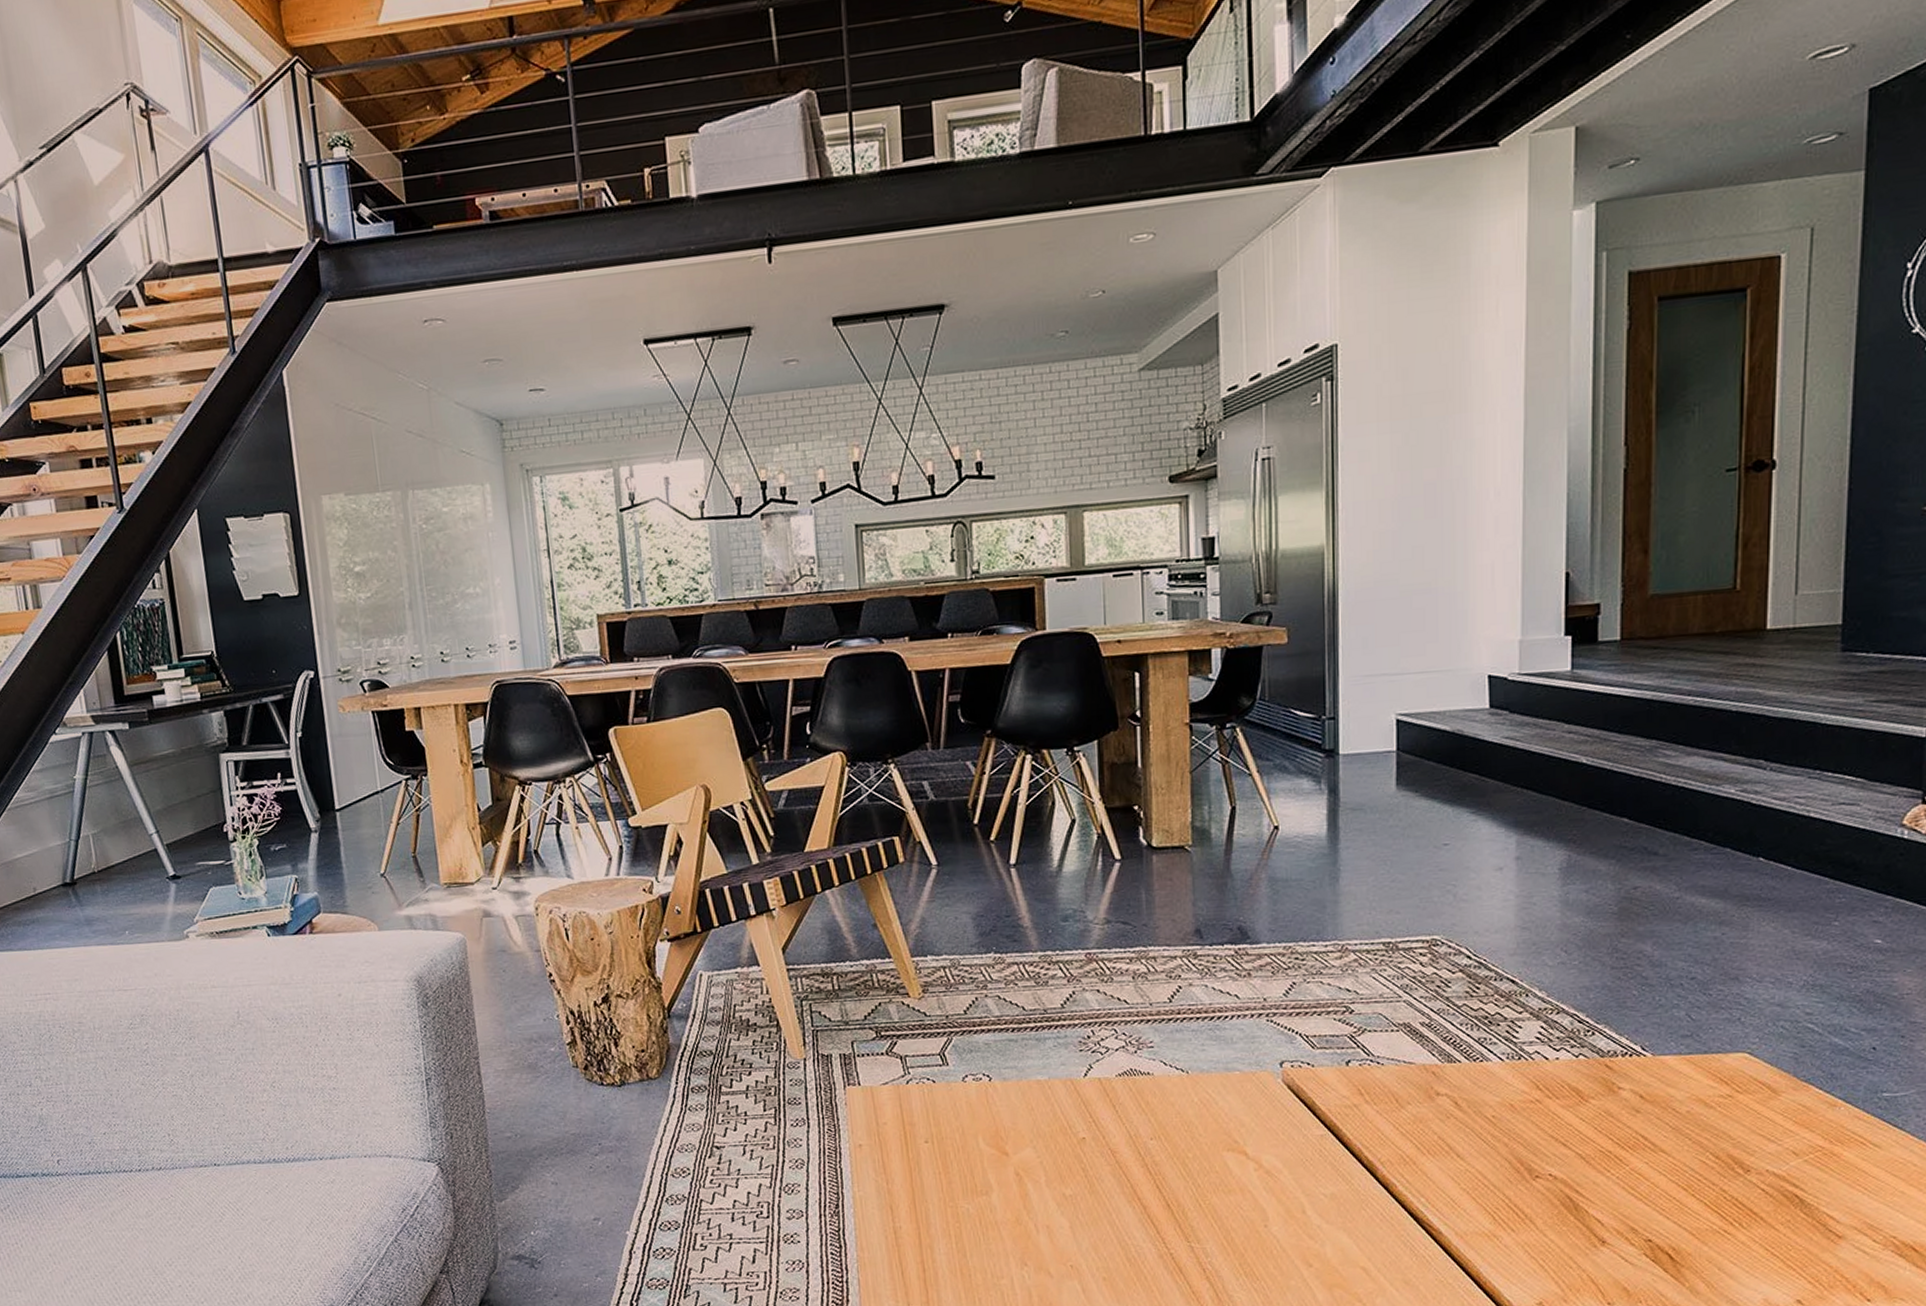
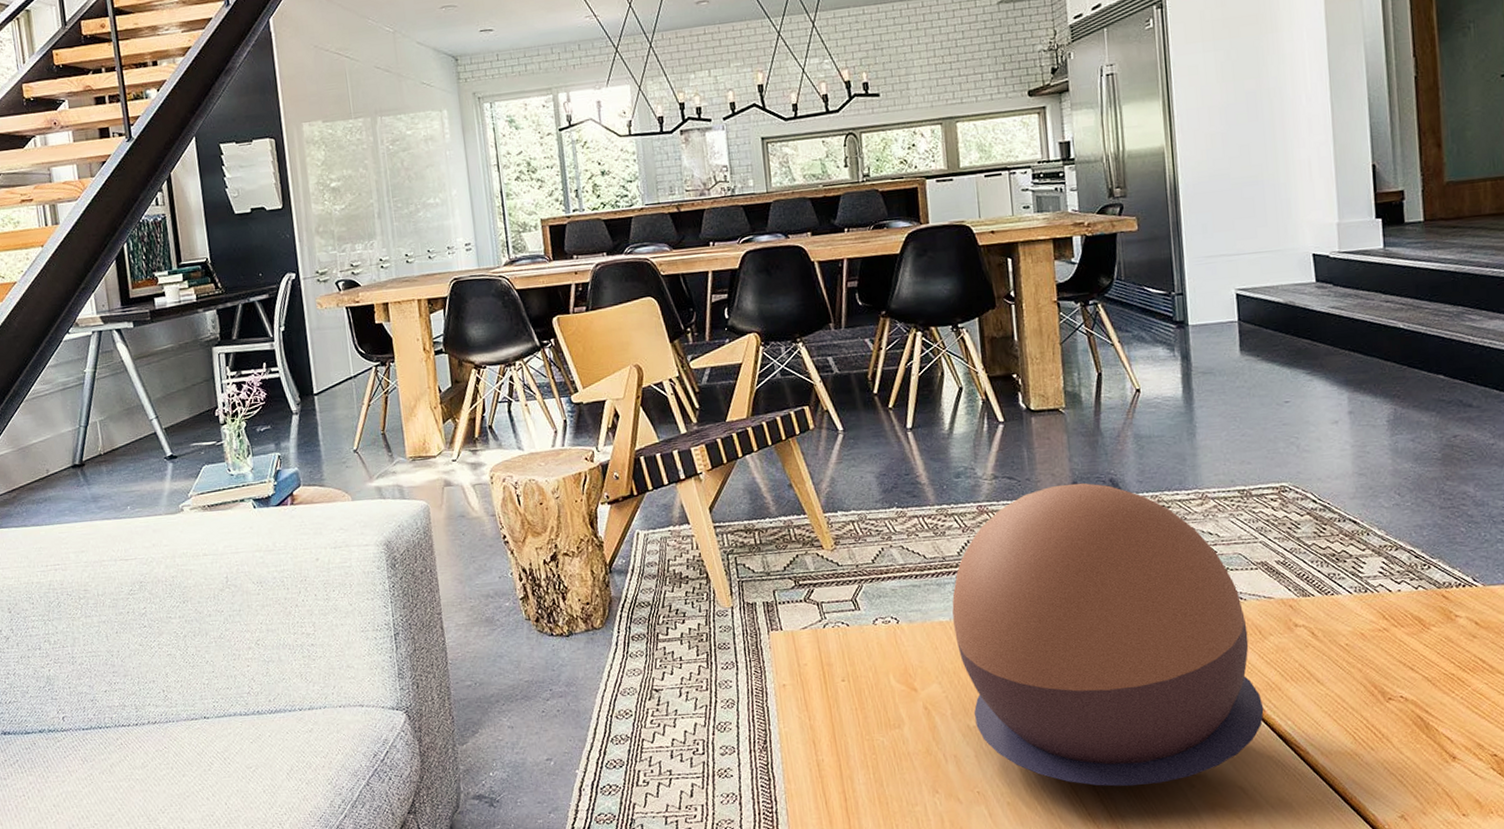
decorative bowl: none [1052,930,1395,1264] -> present [952,482,1264,787]

